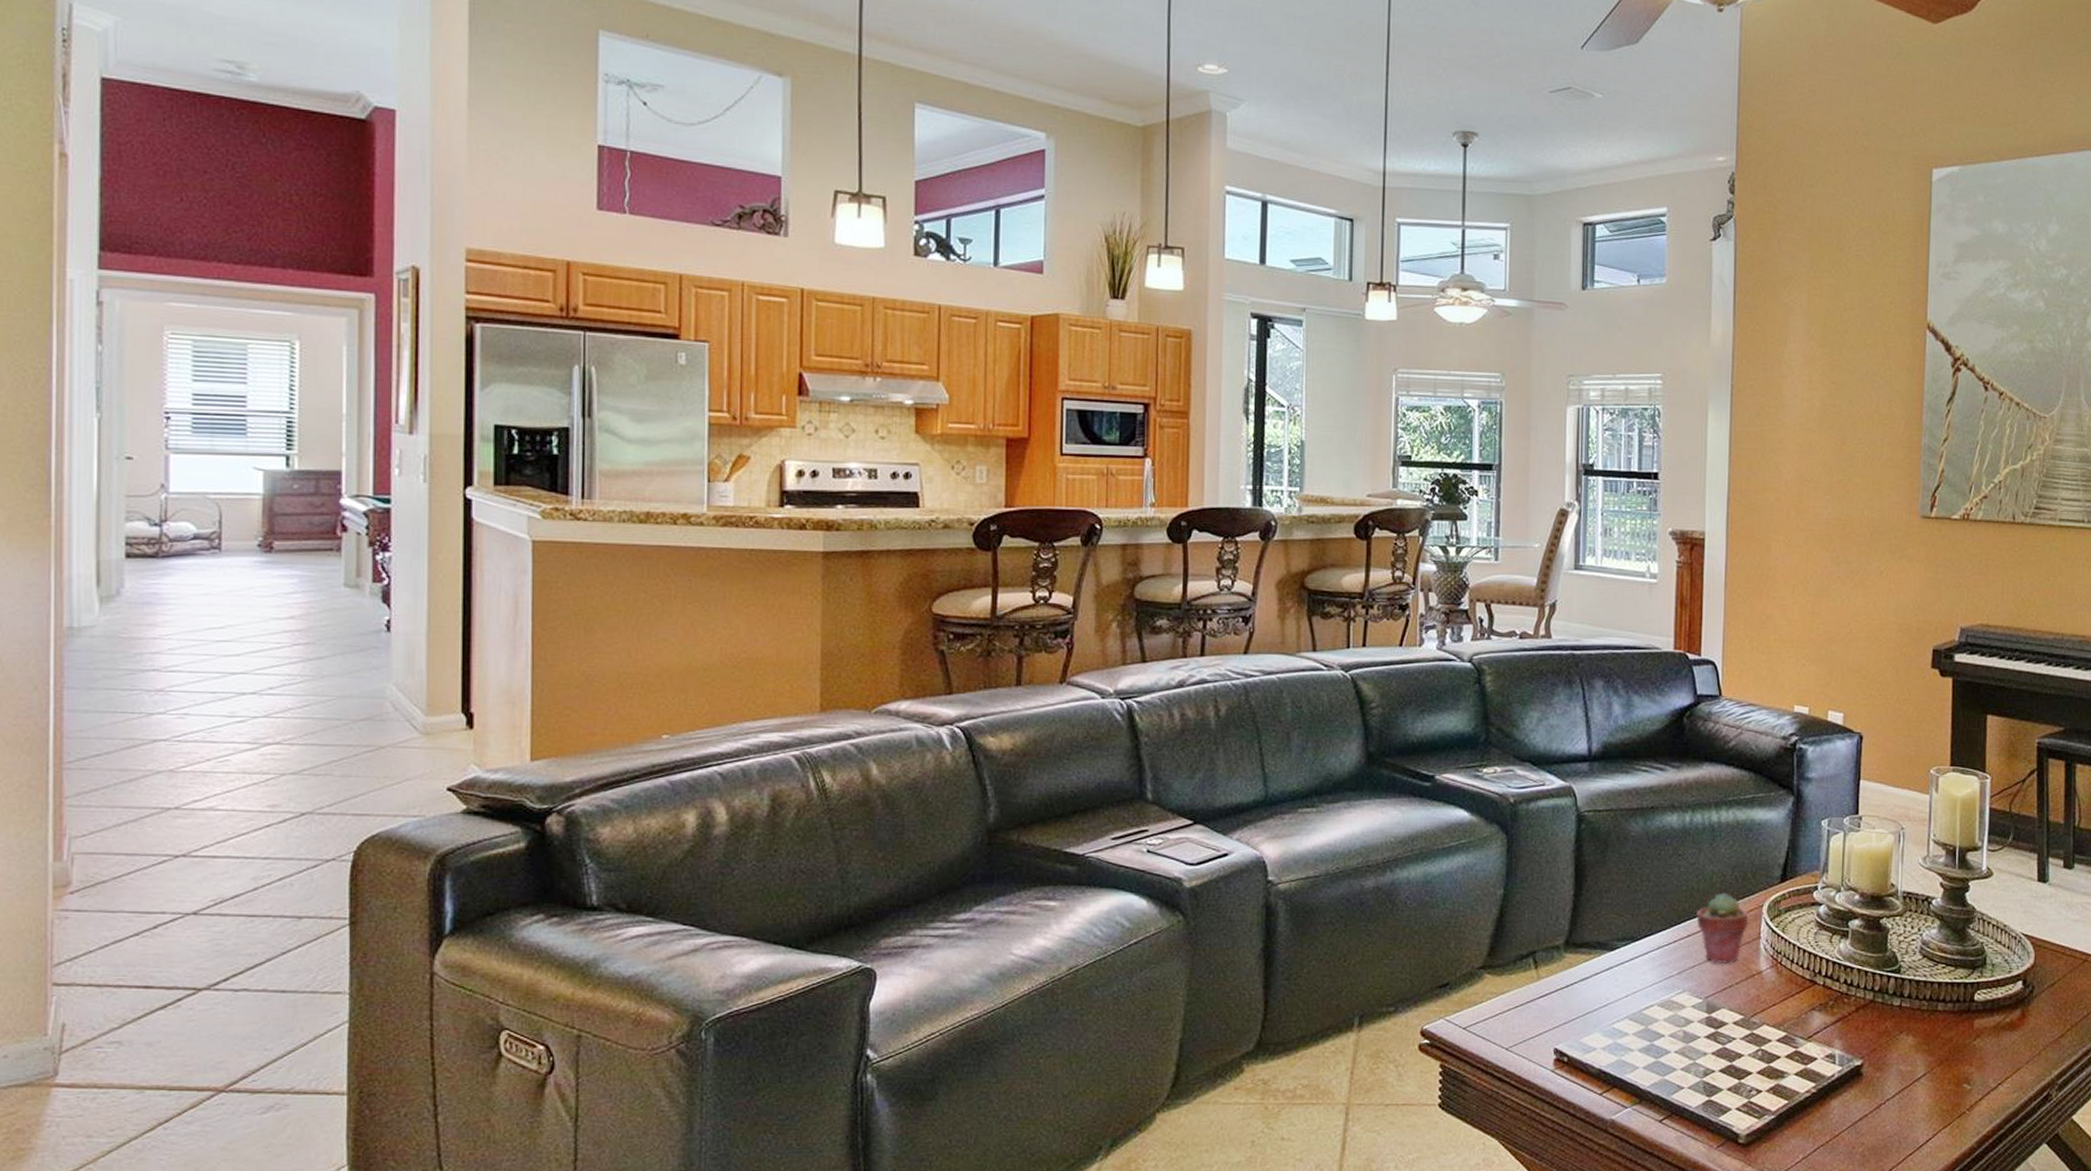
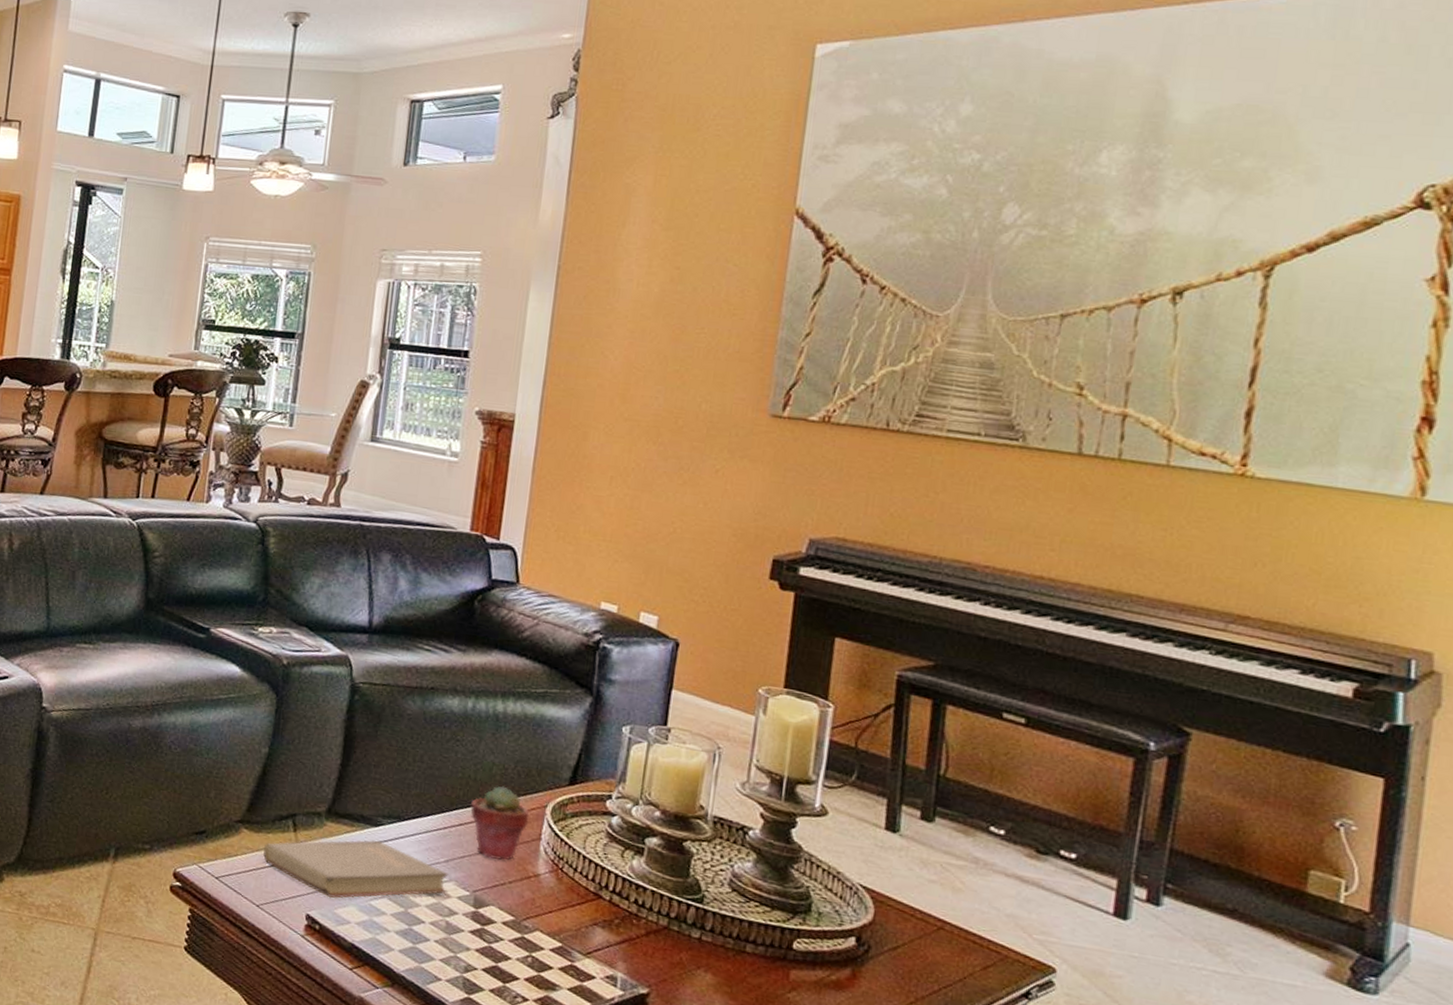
book: none [1507,964,1683,1029] -> present [263,840,449,899]

